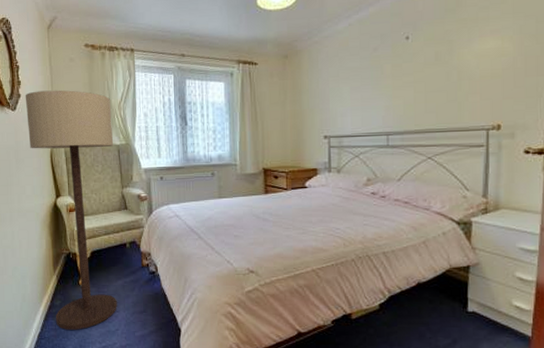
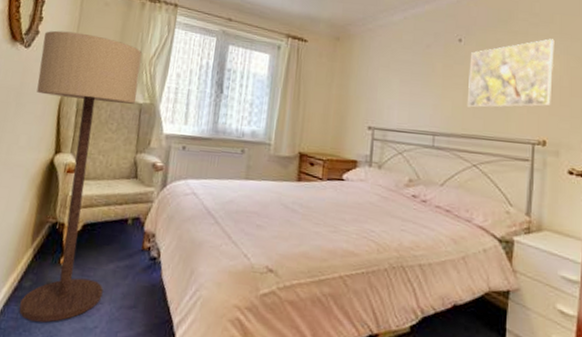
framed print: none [418,20,507,104] -> present [468,38,555,108]

